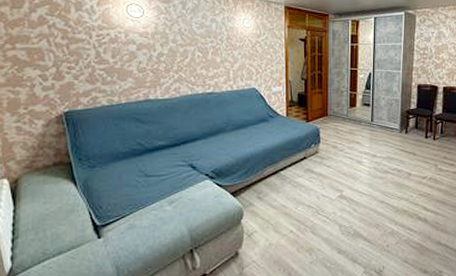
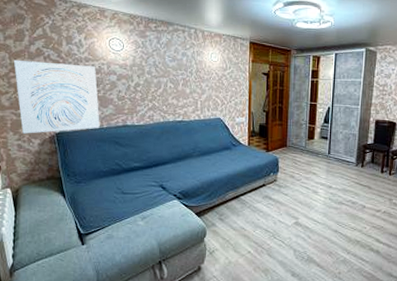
wall art: none [10,29,118,114] -> present [13,59,100,134]

